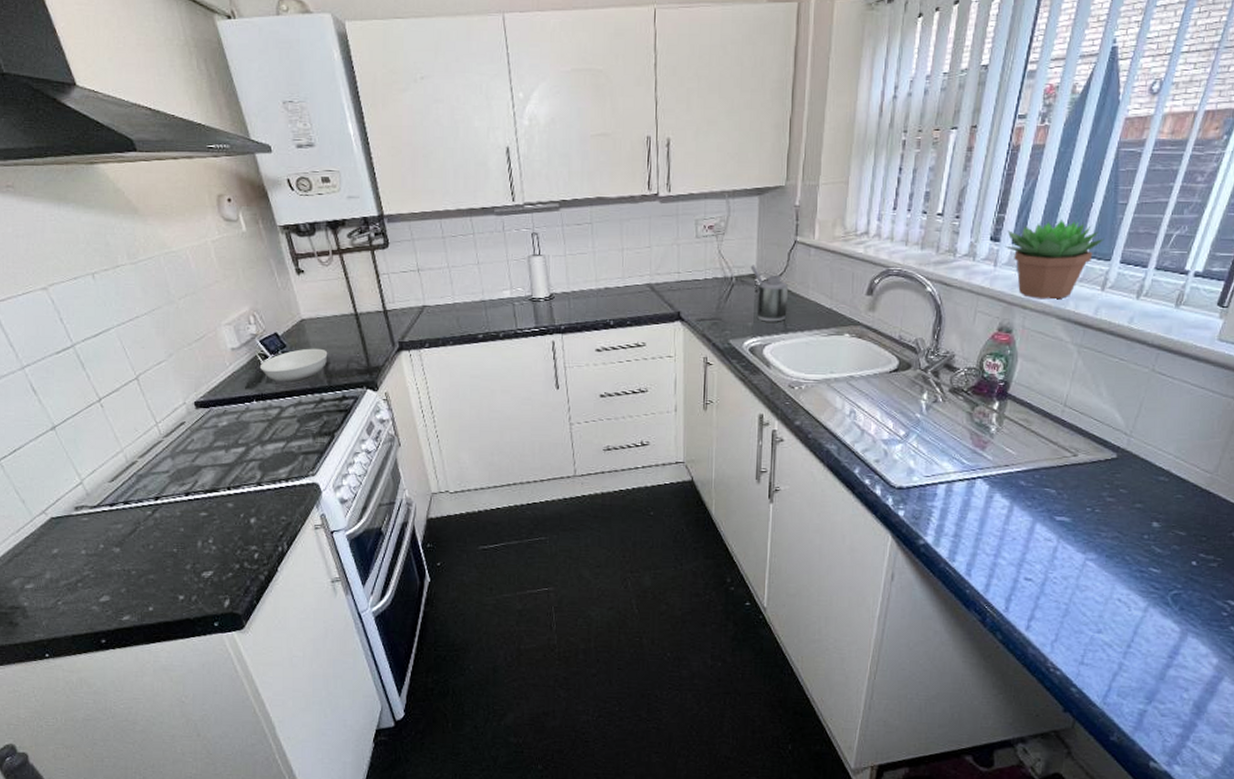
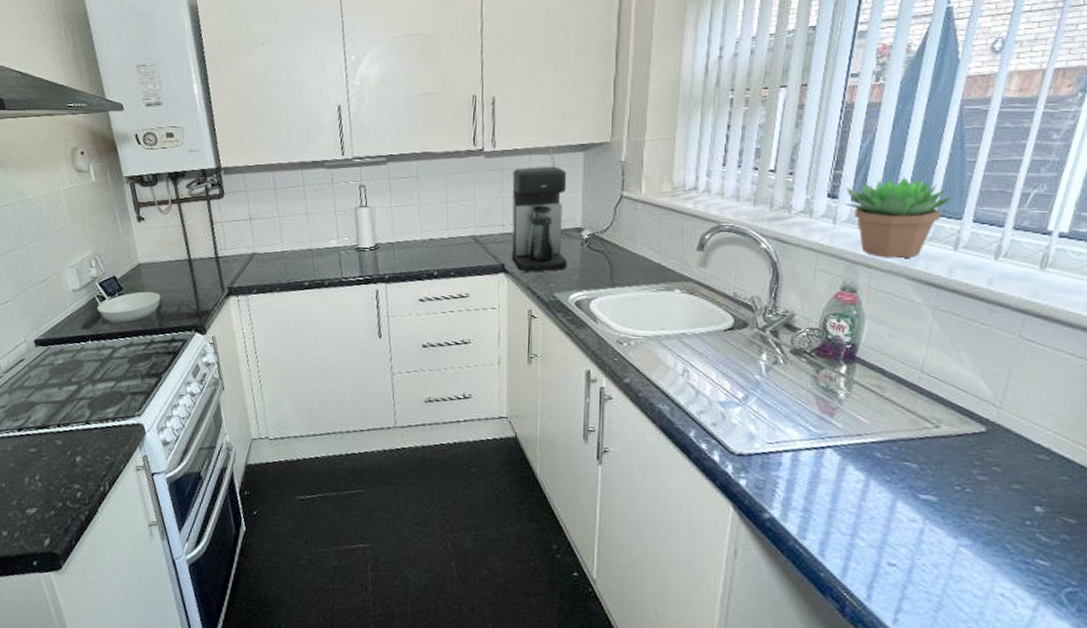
coffee maker: none [687,211,742,319] -> present [511,166,567,272]
soap dispenser: present [750,265,789,322] -> none [575,218,616,276]

